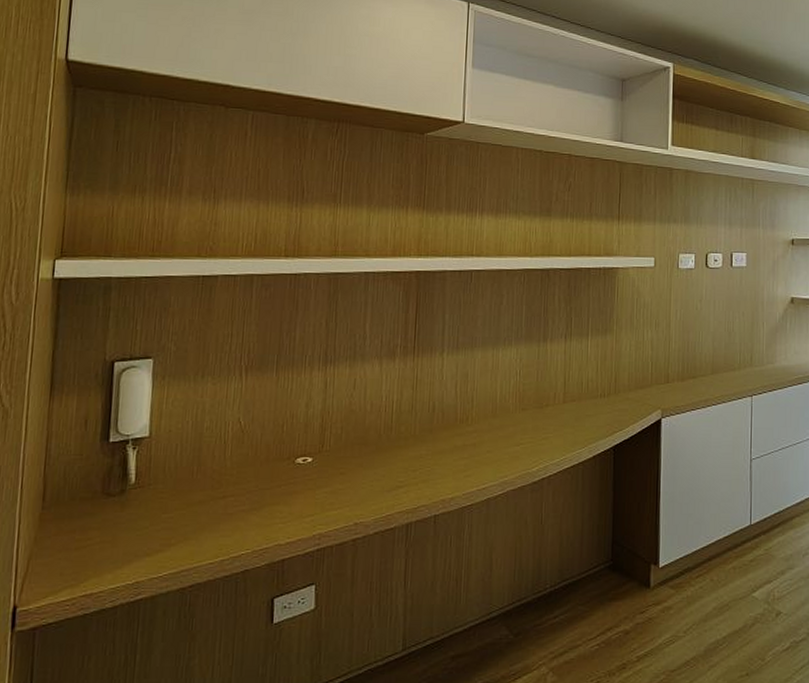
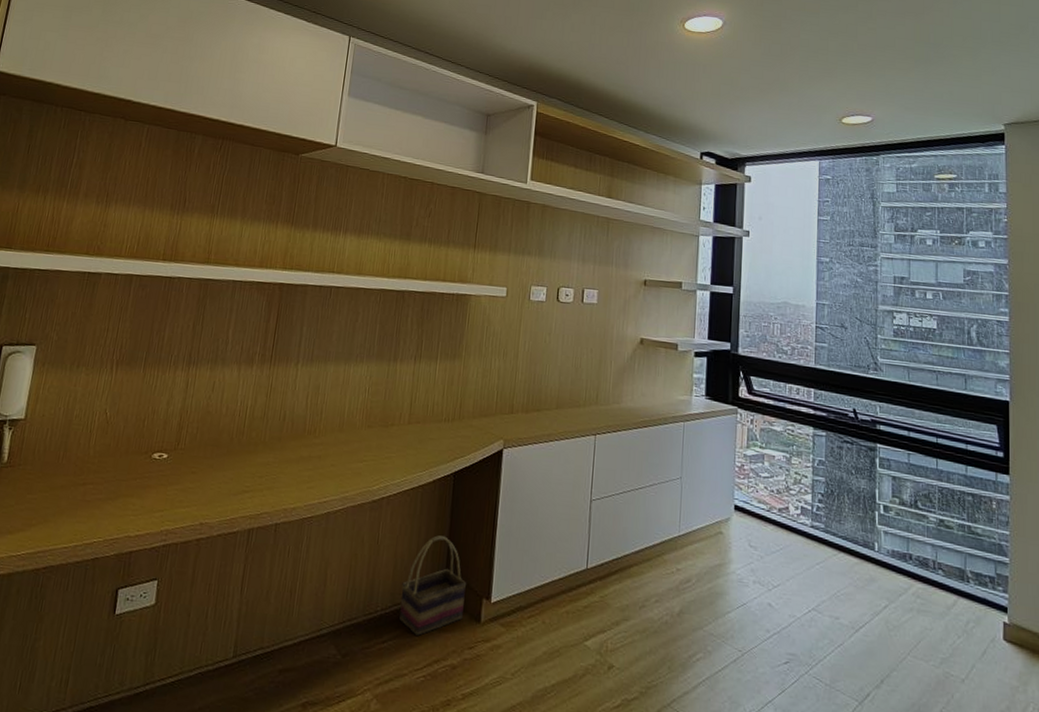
basket: none [569,509,634,607] -> present [399,535,467,636]

